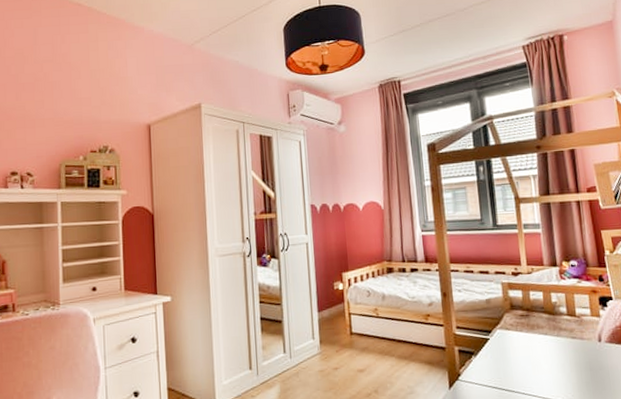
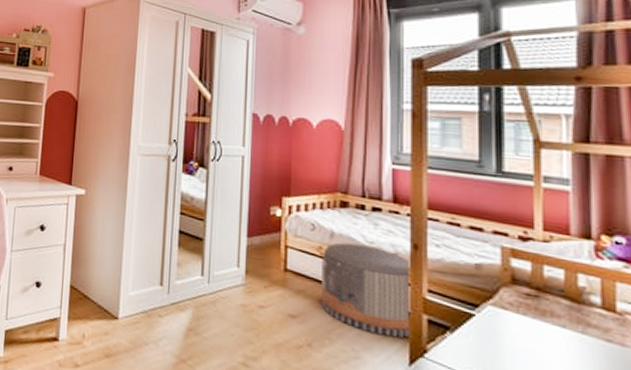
pouf: none [378,300,449,370] -> present [321,242,412,337]

